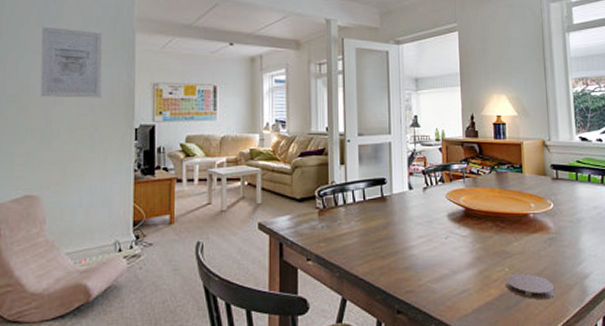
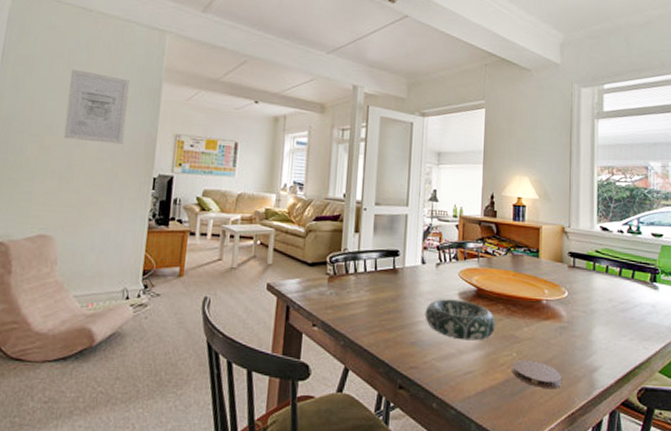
decorative bowl: none [416,221,486,260] -> present [425,299,496,341]

